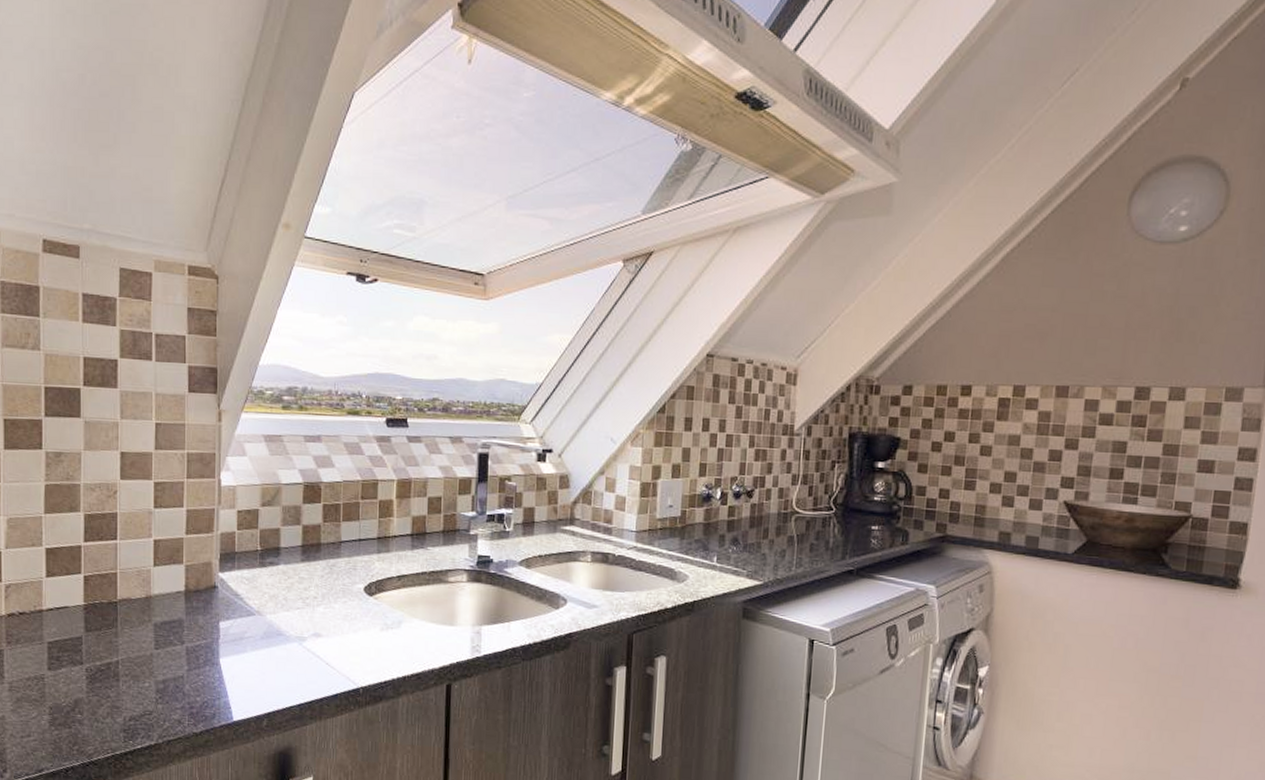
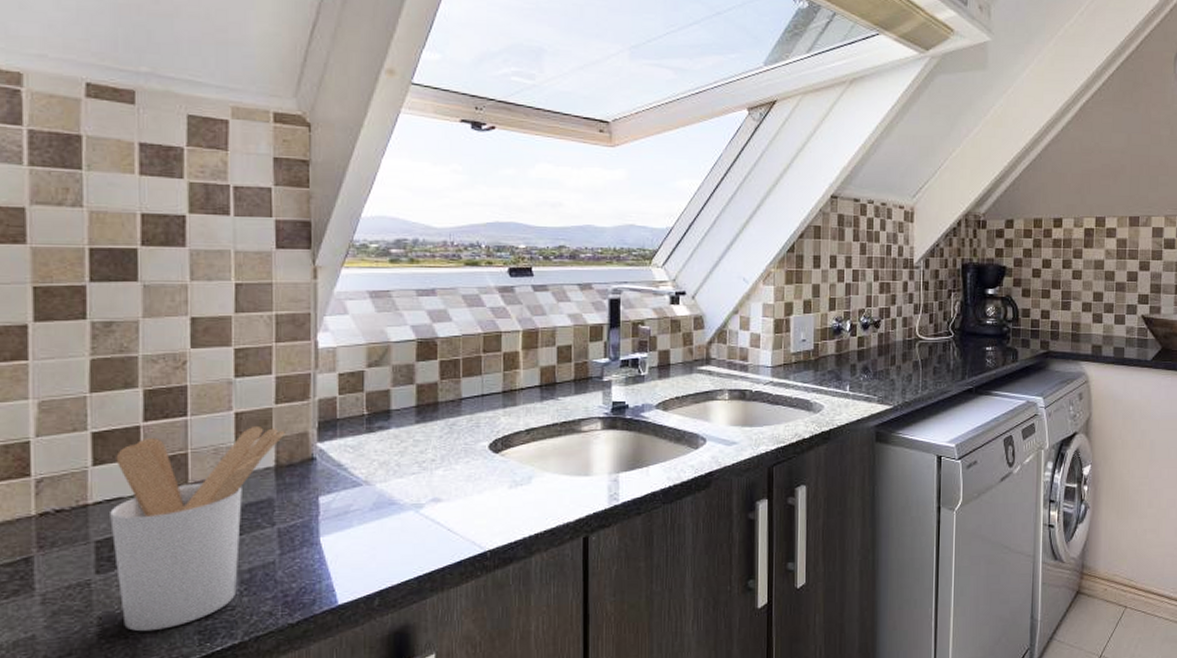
utensil holder: none [59,552,192,725] -> present [110,425,284,632]

